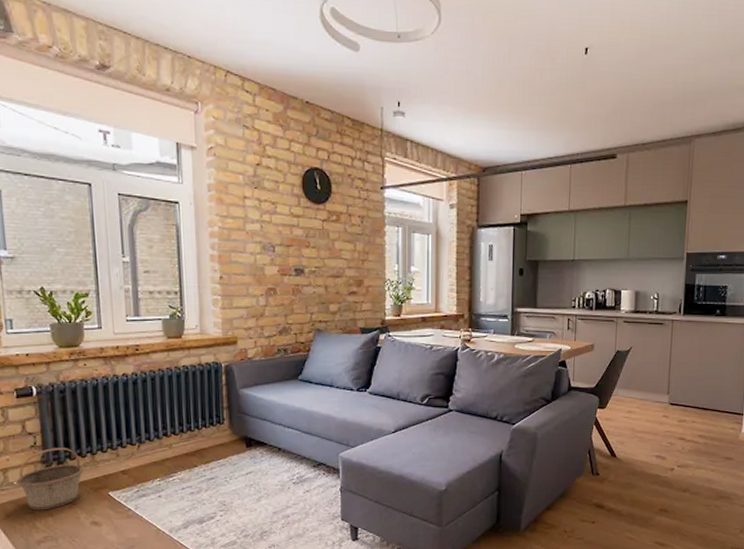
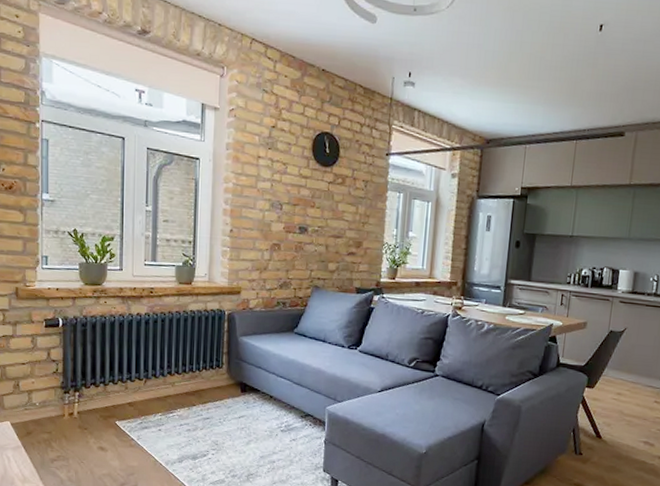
basket: present [17,448,84,511] -> none [39,375,96,432]

